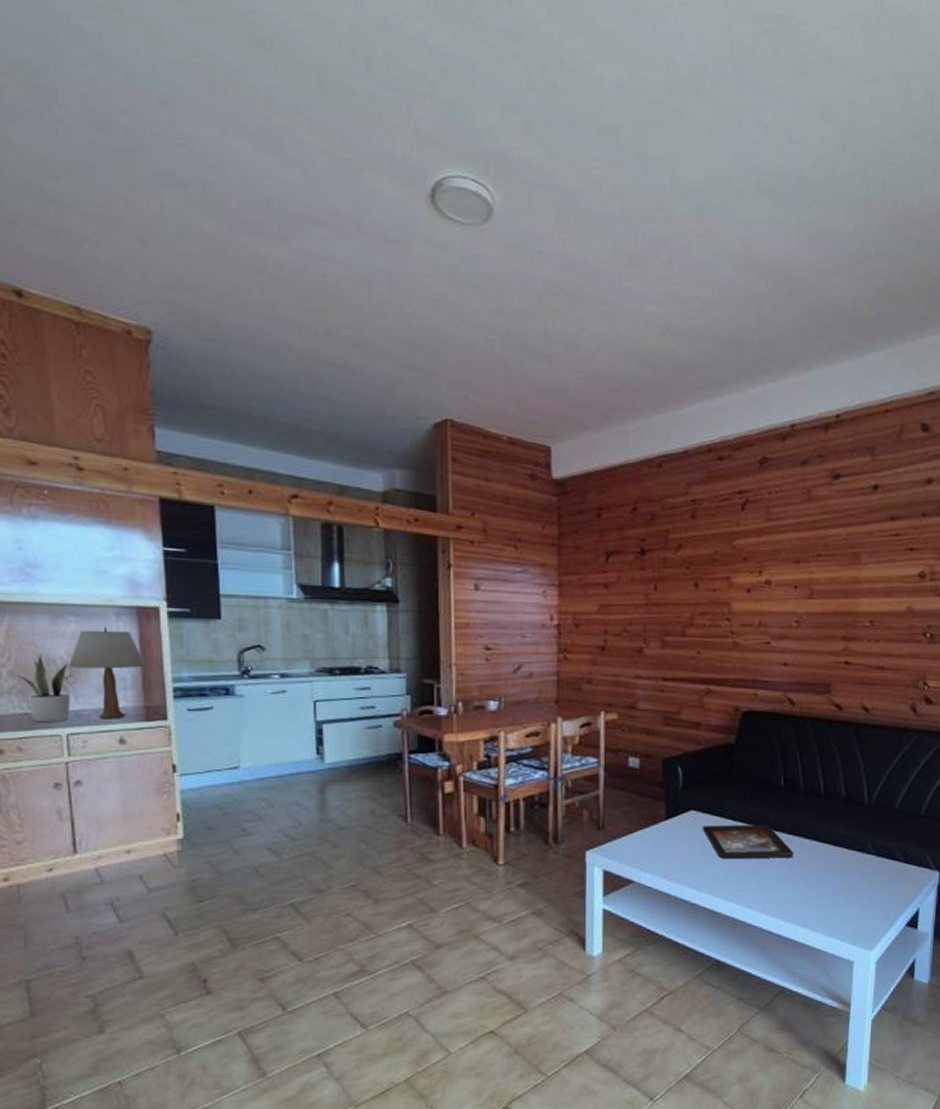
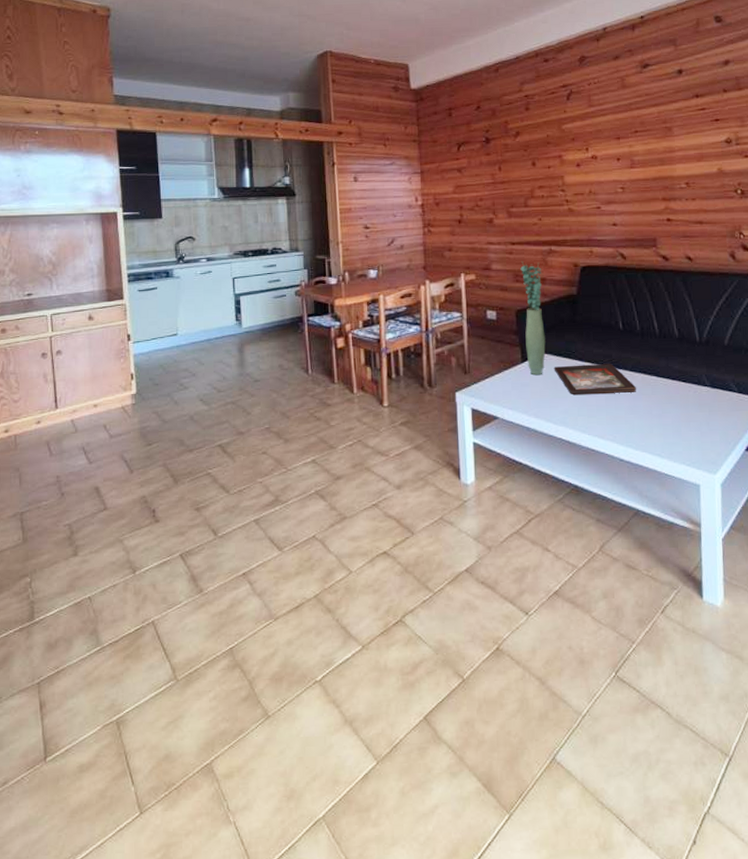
potted plant: present [17,654,74,723] -> none [16,253,56,307]
table lamp: present [68,627,146,720] -> none [52,230,108,302]
vase: none [671,700,696,835] -> present [520,261,546,376]

